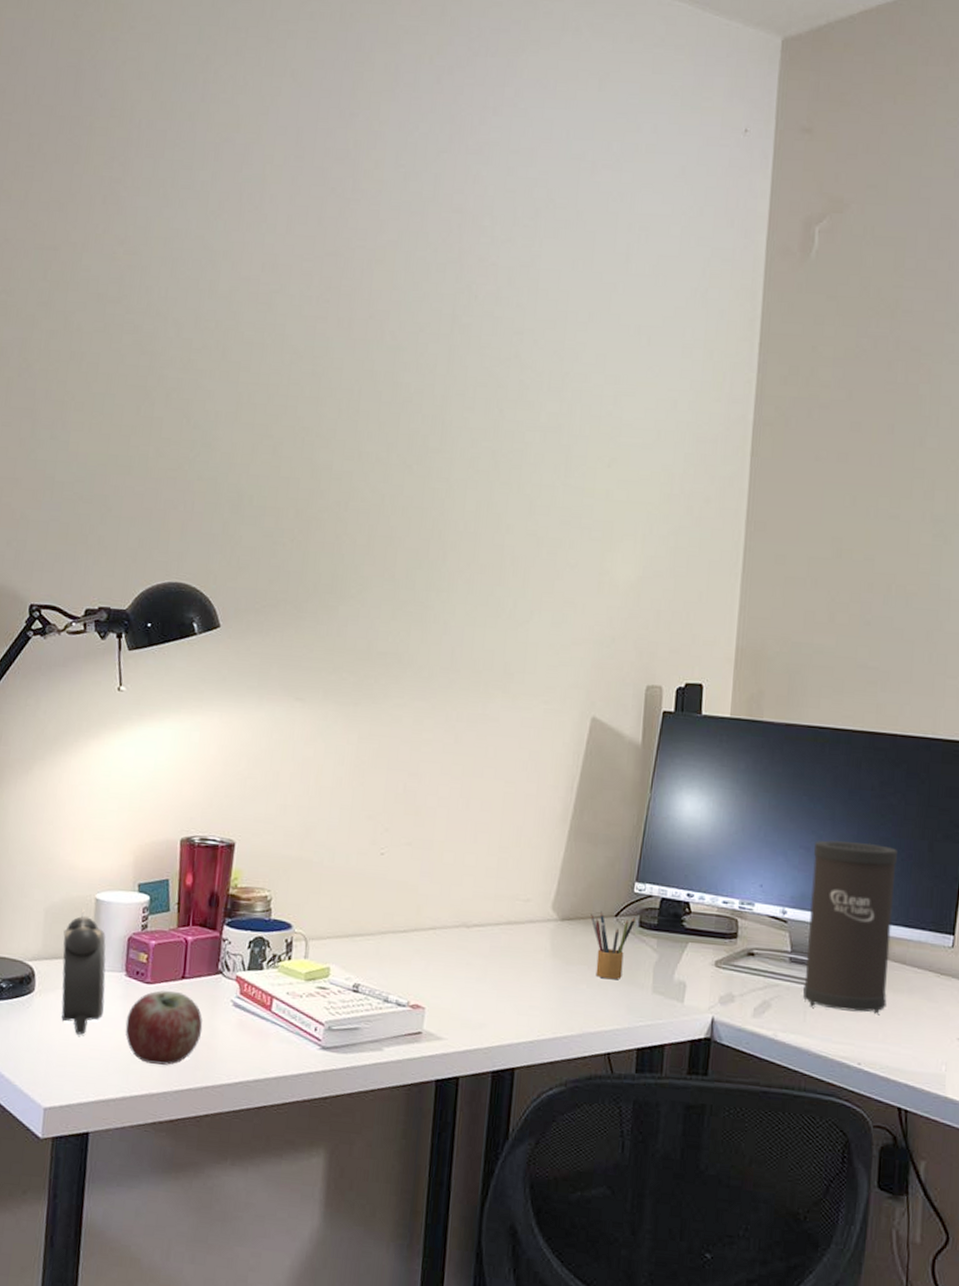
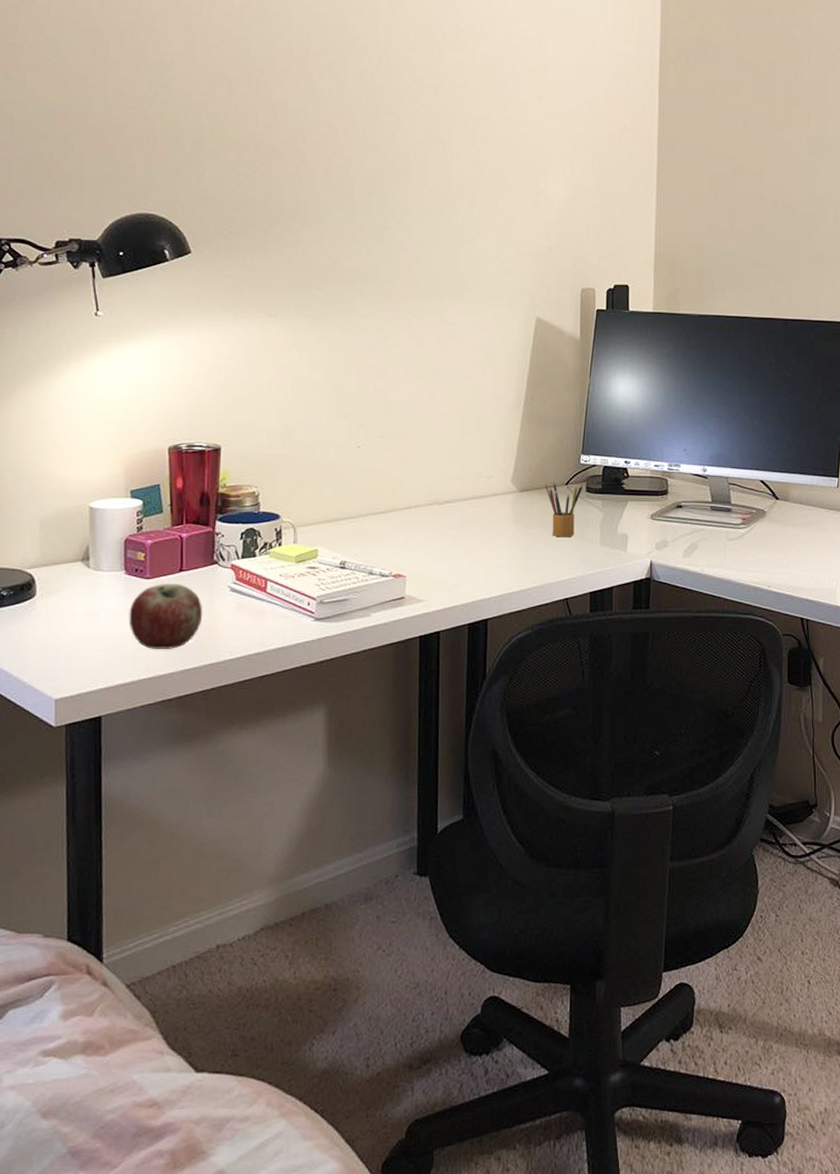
alarm clock: present [61,907,106,1035] -> none [60,516,106,631]
speaker: present [803,840,897,1014] -> none [723,408,792,545]

